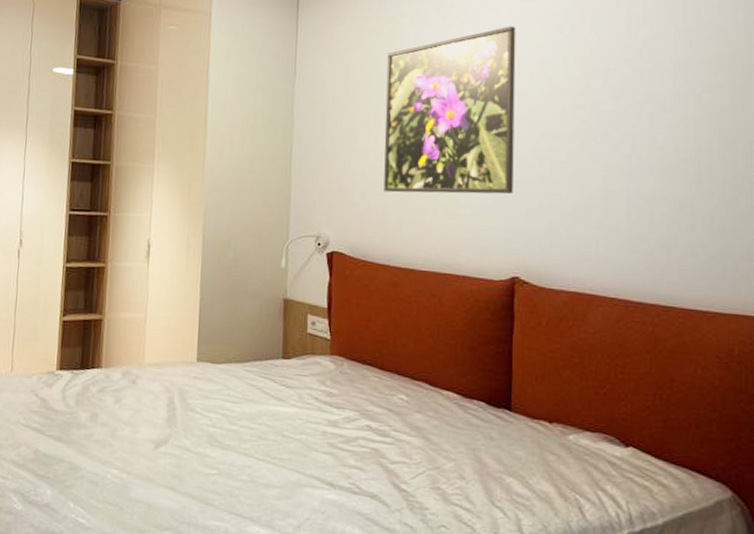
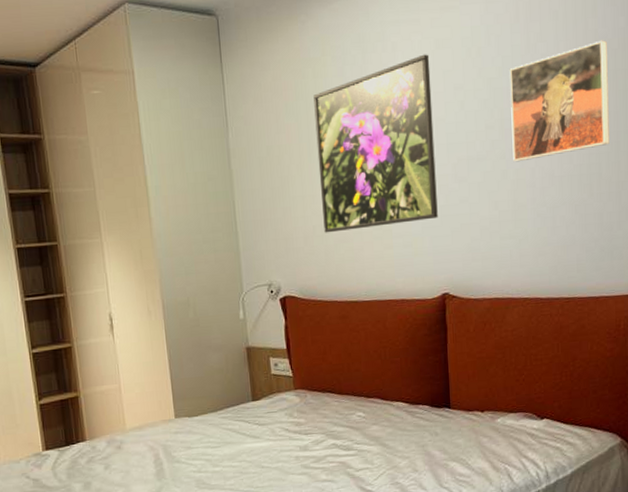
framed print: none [605,31,724,147] -> present [509,40,610,162]

